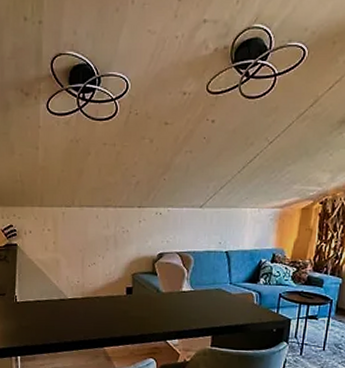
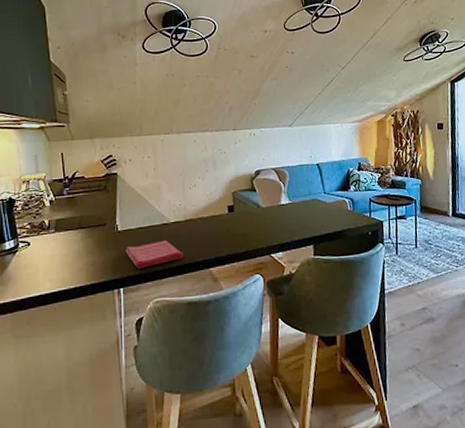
dish towel: none [24,315,80,340] -> present [126,240,184,269]

